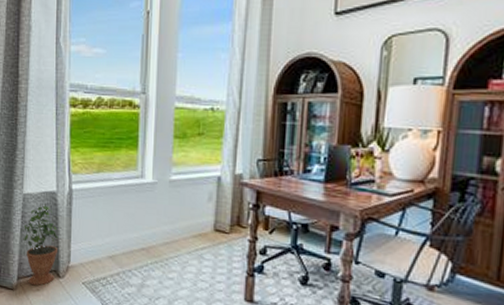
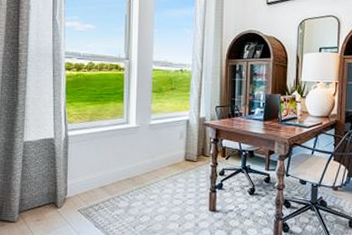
potted plant: present [19,203,58,286] -> none [20,149,56,217]

